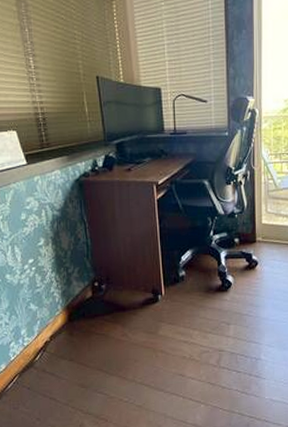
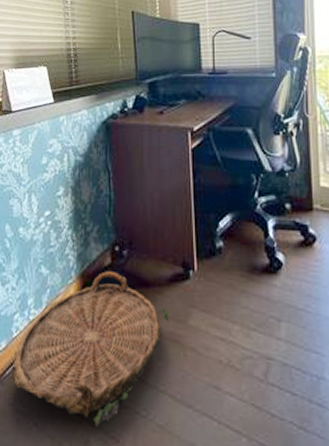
woven basket: none [13,302,143,415] -> present [12,271,169,429]

